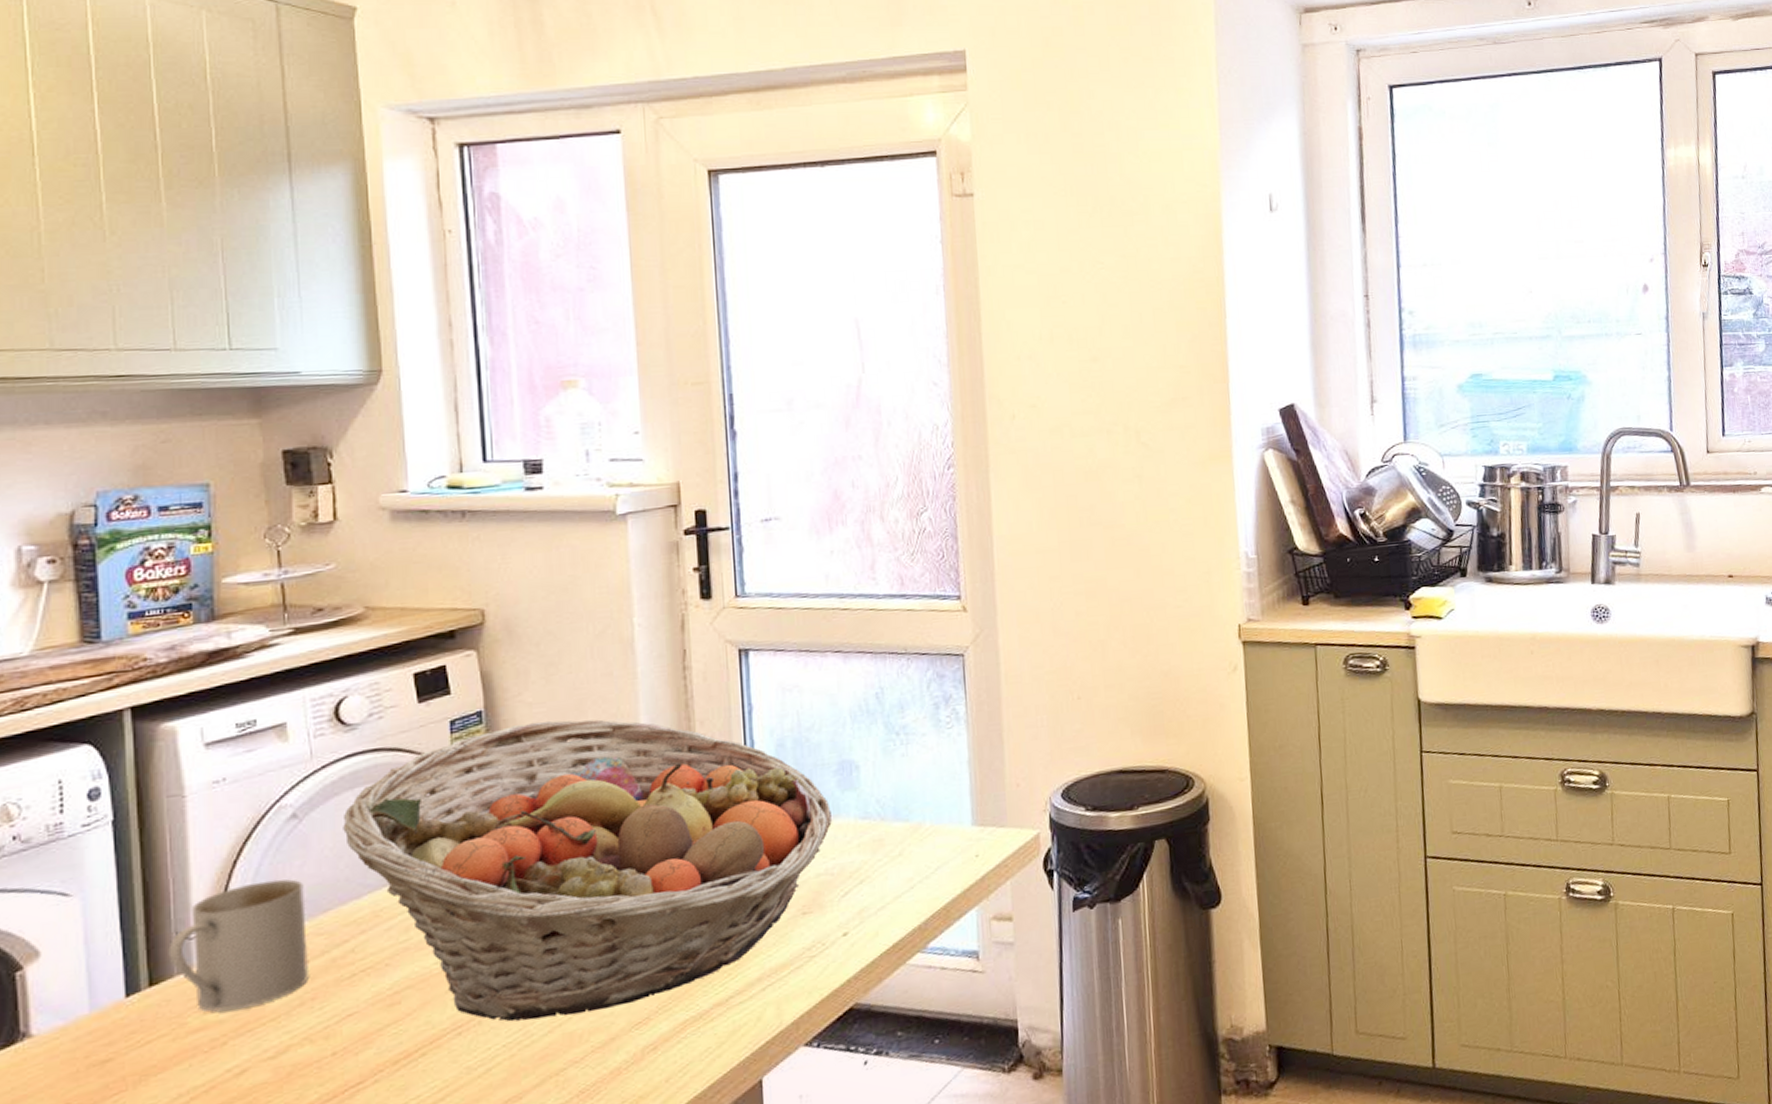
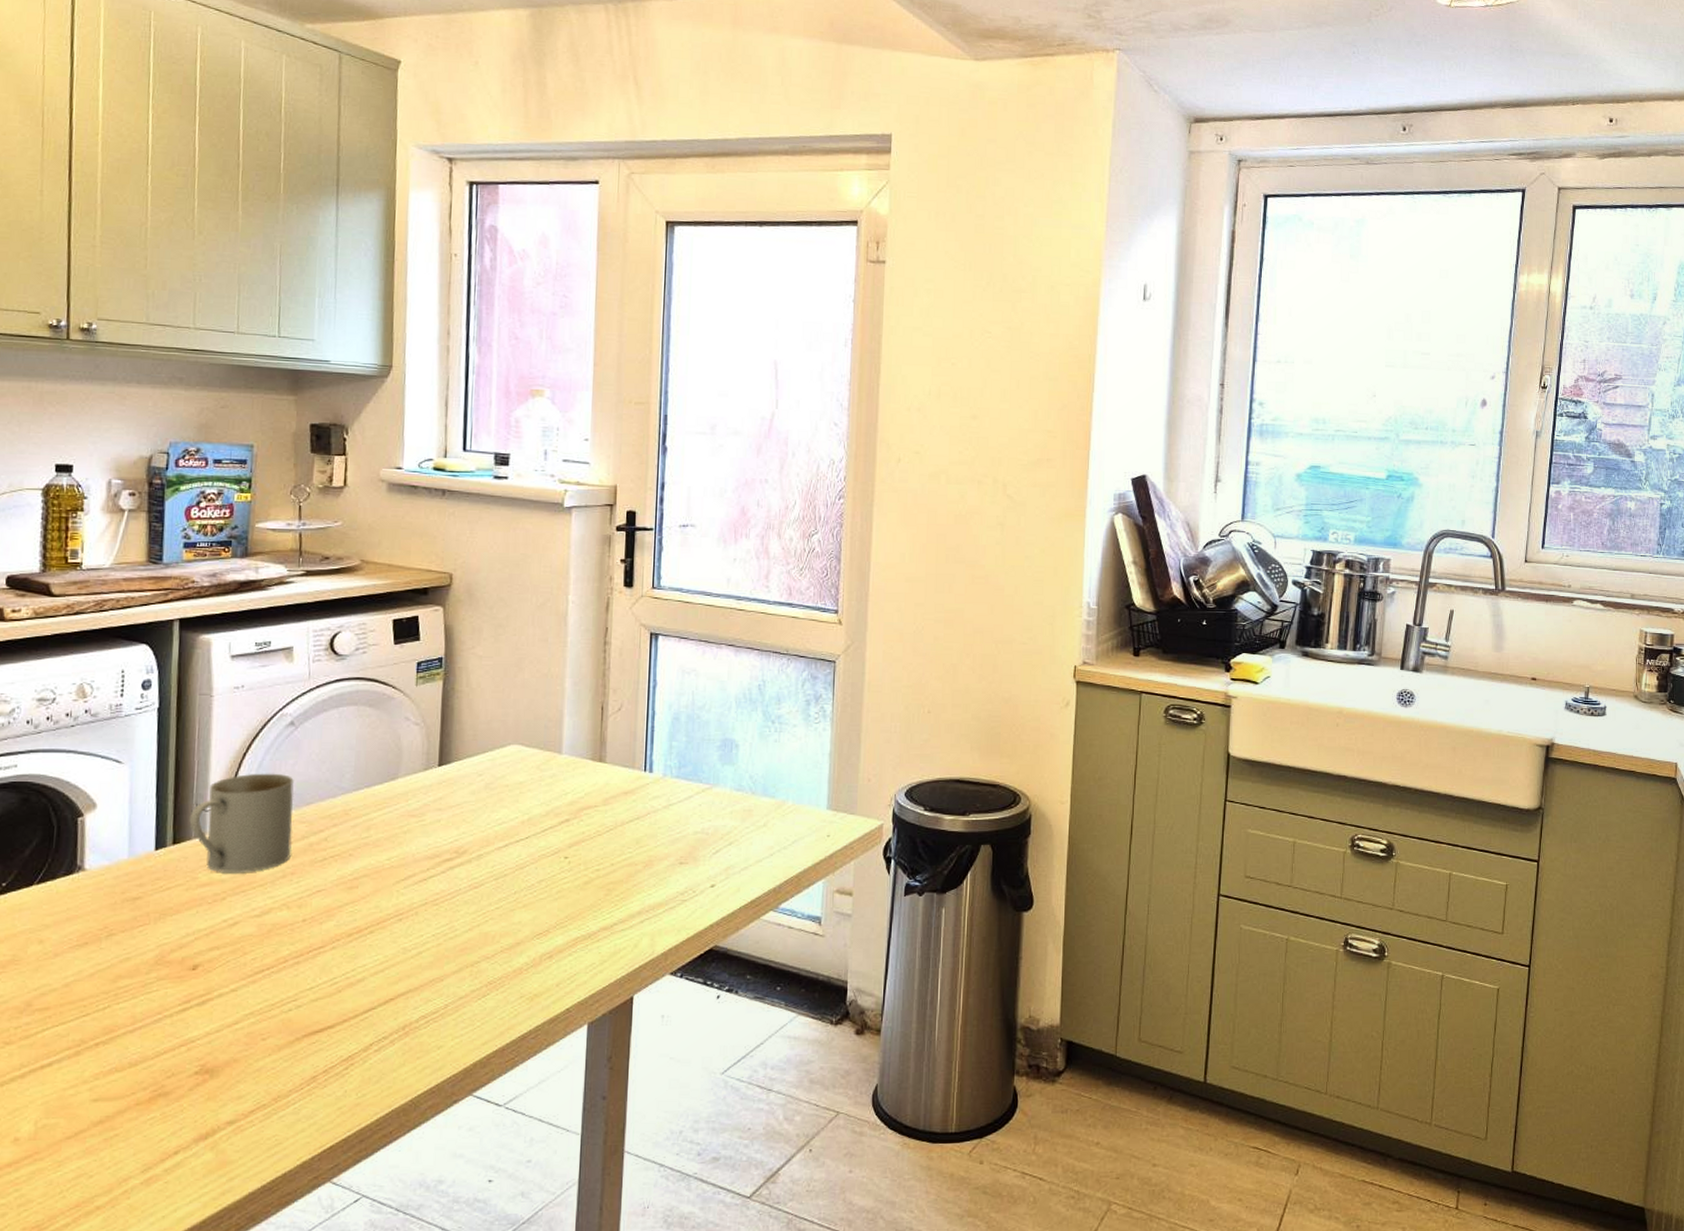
fruit basket: present [343,719,832,1022] -> none [327,672,712,919]

